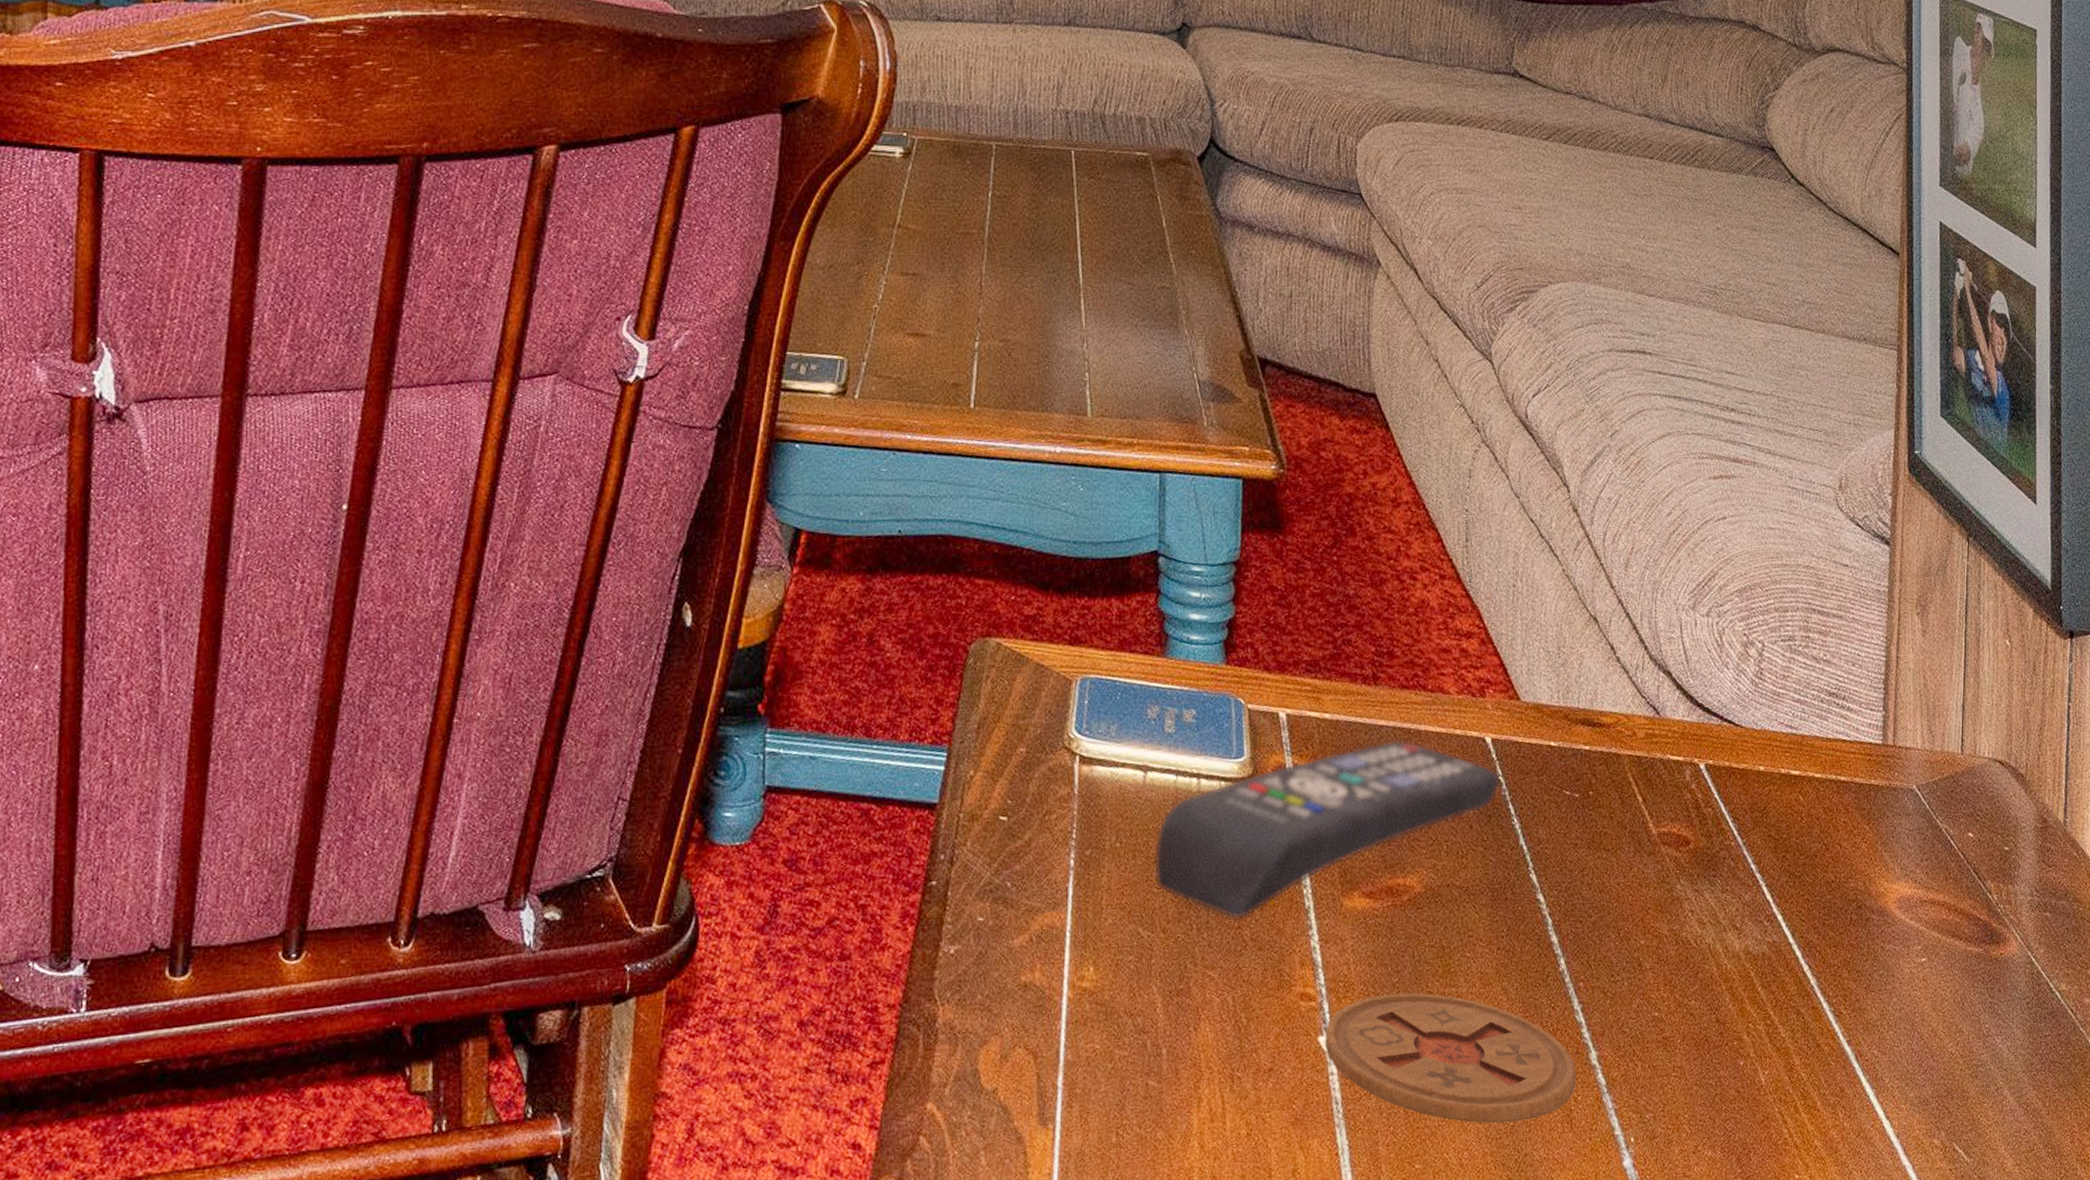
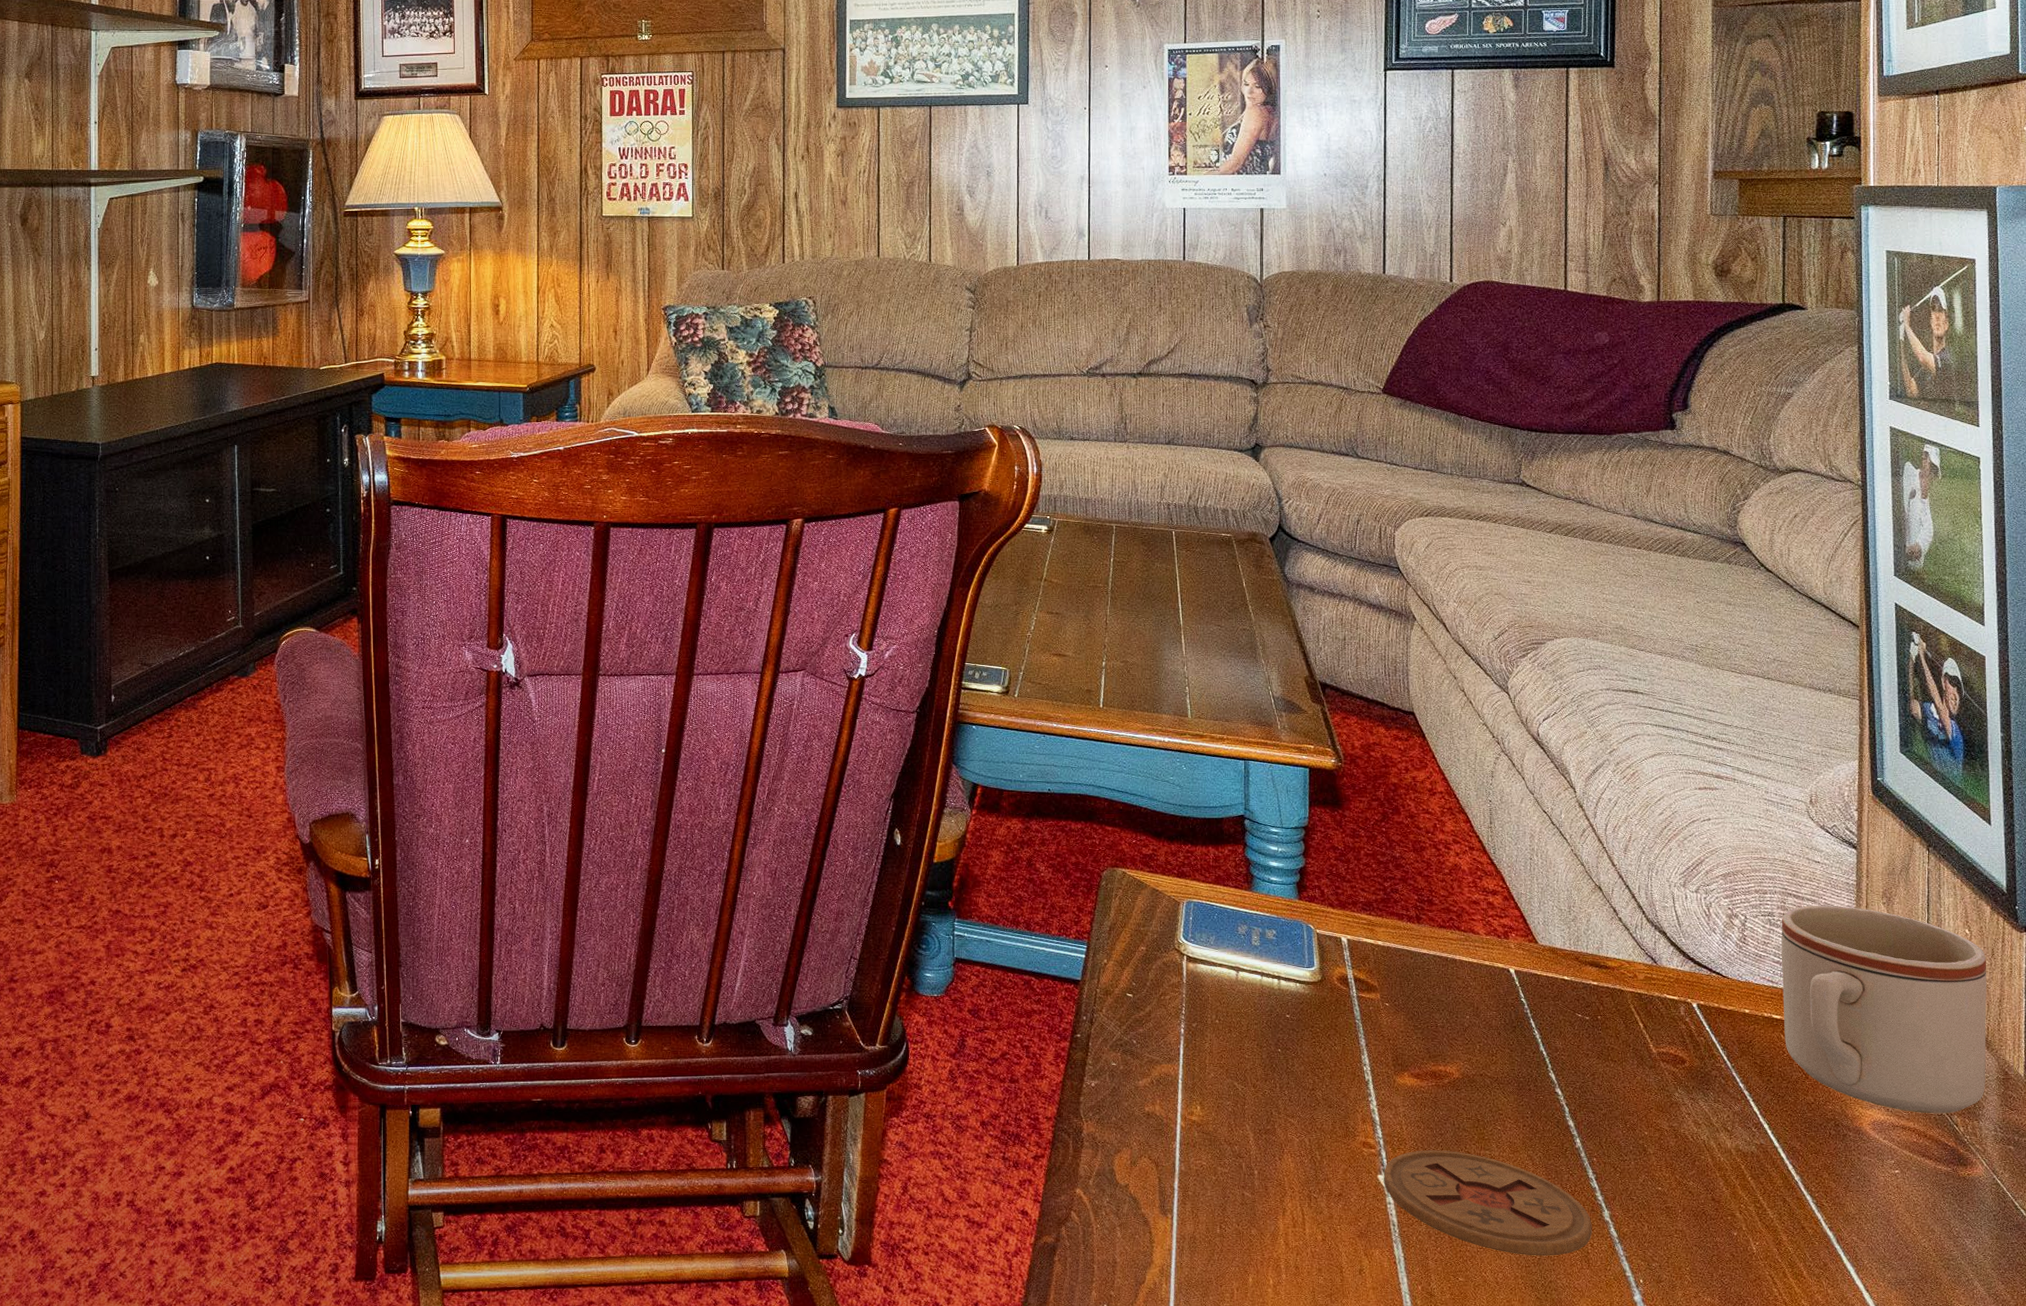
remote control: present [1154,739,1501,921] -> none [1245,965,1523,1084]
mug: none [1802,621,2028,882] -> present [1781,905,1987,1114]

